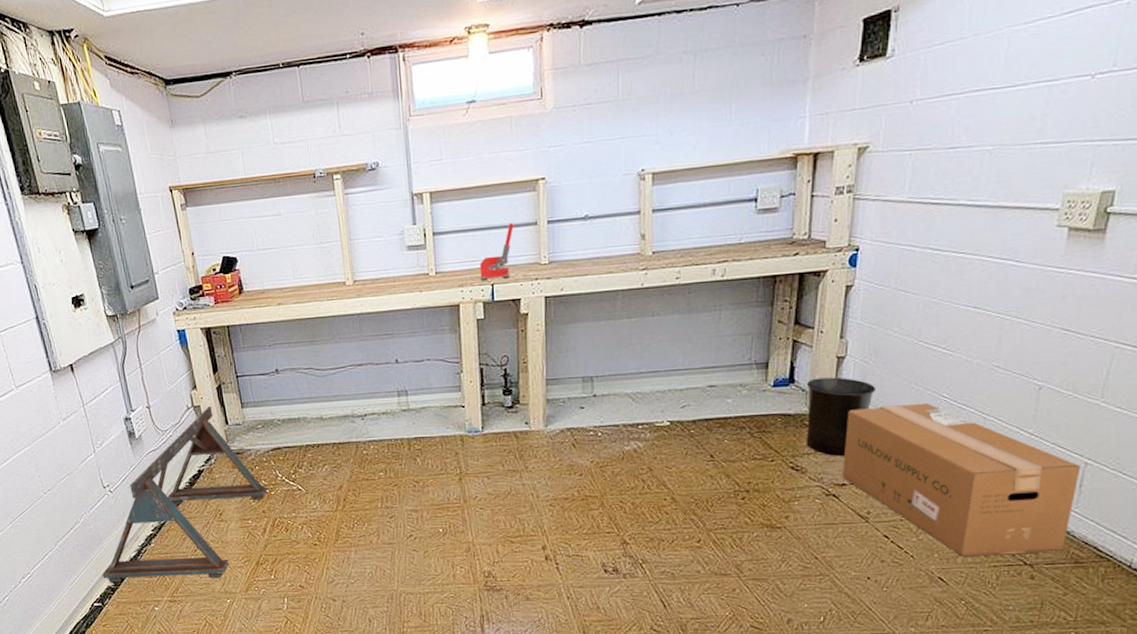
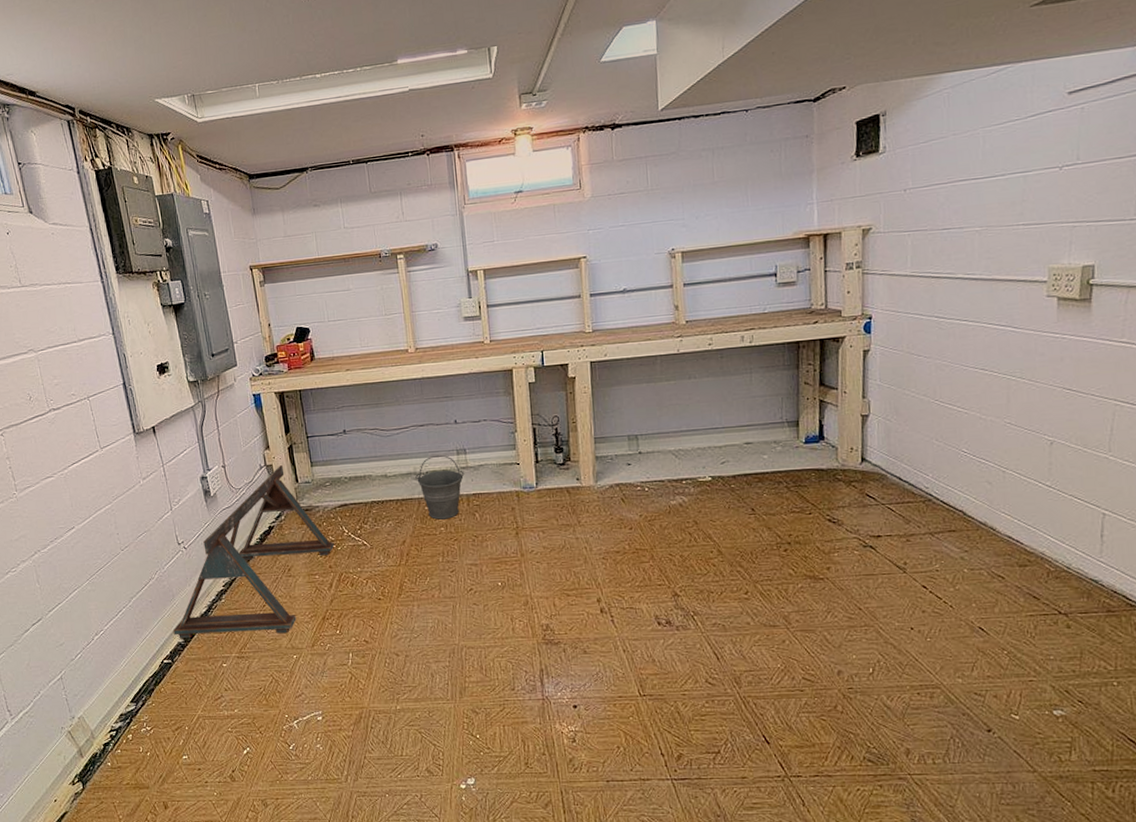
bucket: none [353,396,406,464] -> present [415,454,465,520]
clamp: present [479,222,514,281] -> none [529,295,560,348]
waste bin: present [806,377,875,456] -> none [835,434,900,509]
box: present [843,404,1081,558] -> none [876,458,1100,607]

